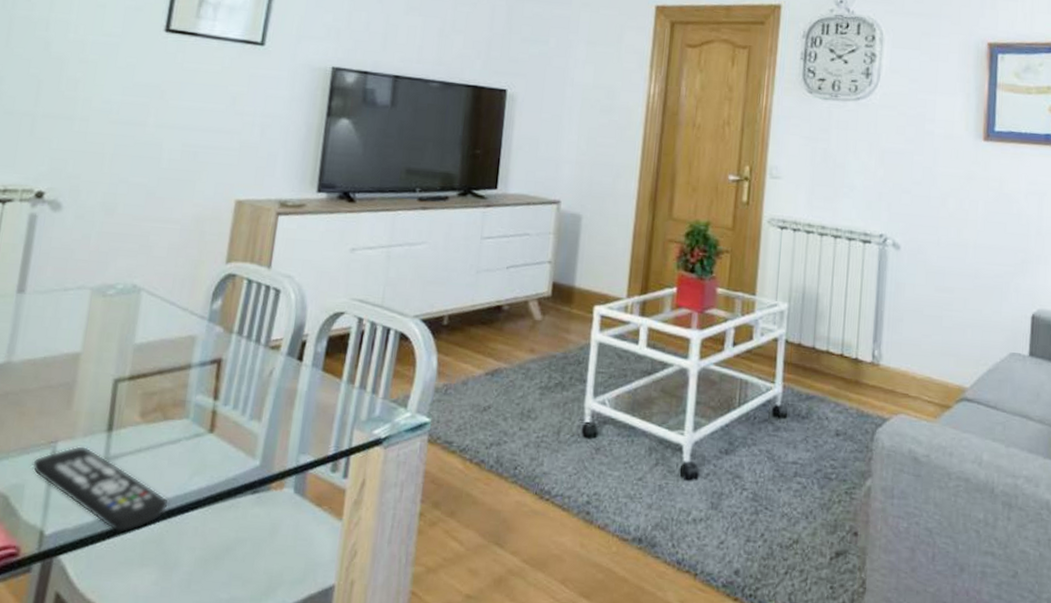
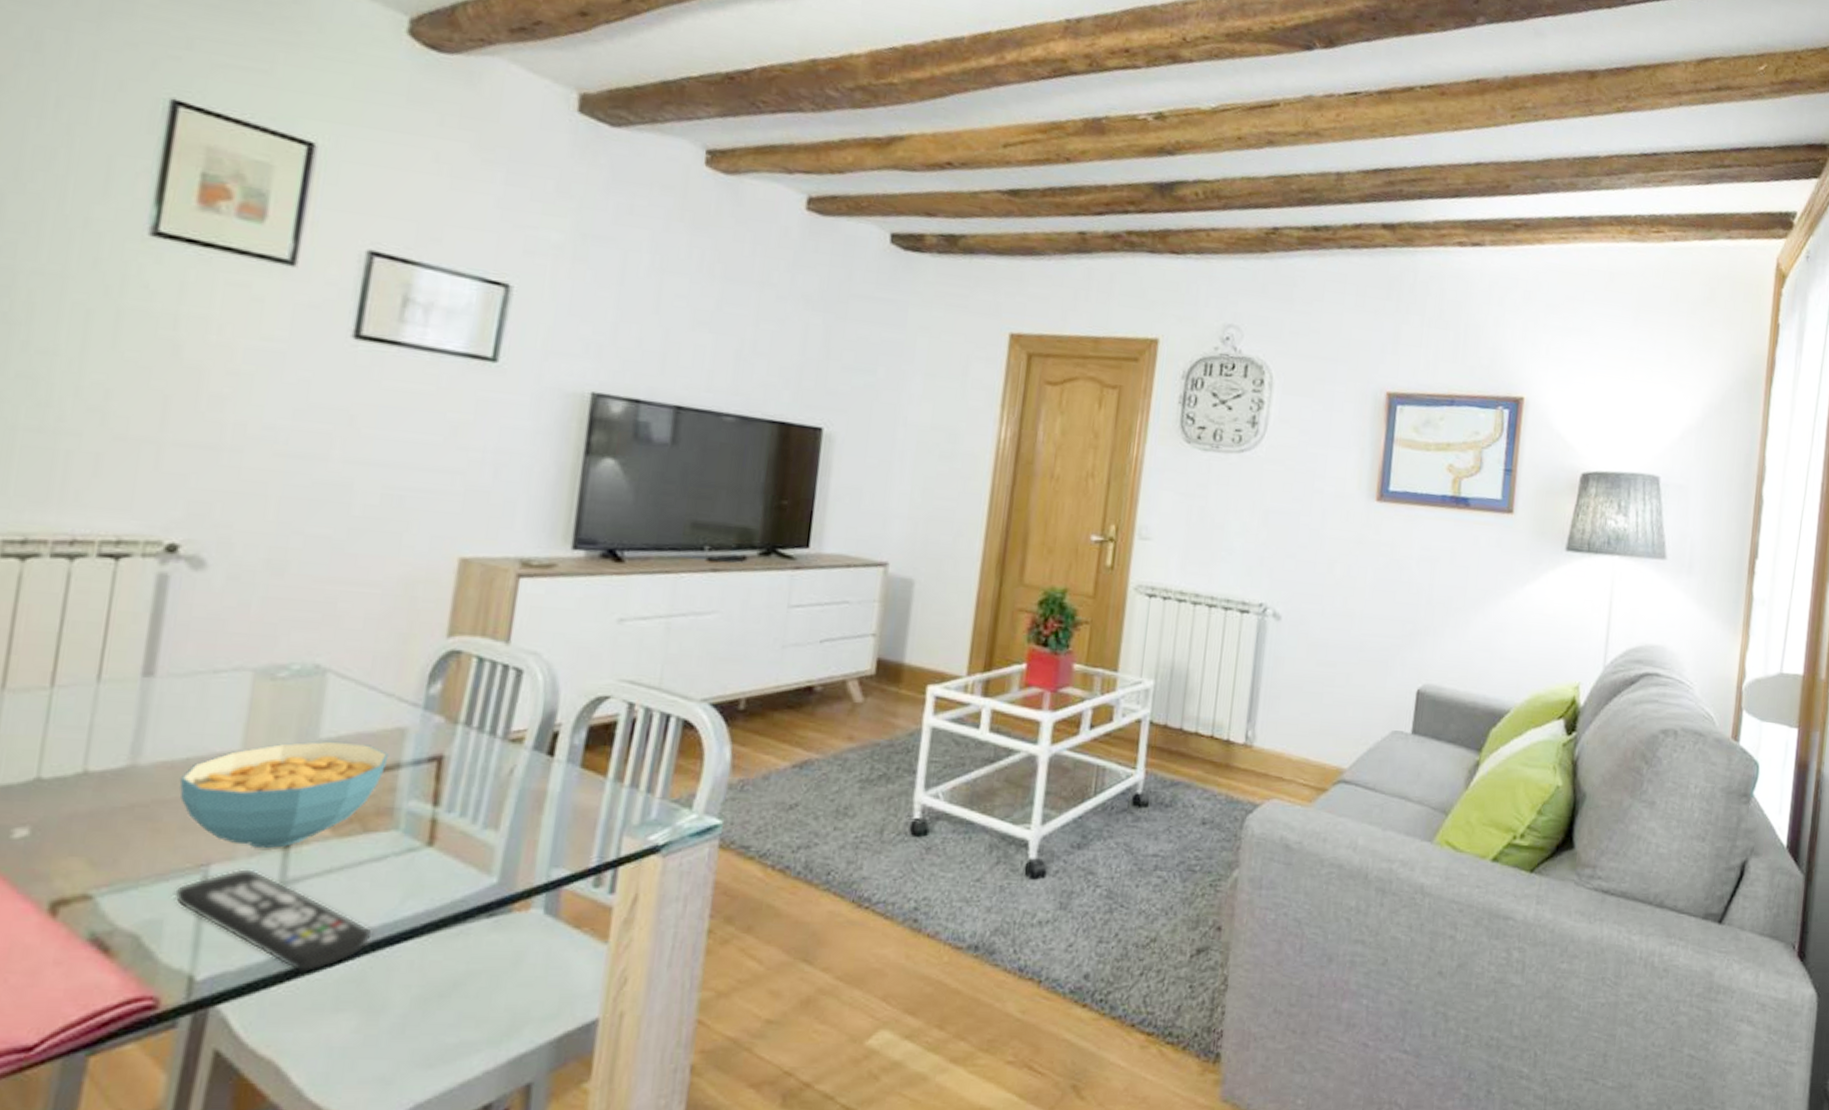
cereal bowl: none [39,345,183,431] -> present [179,741,389,849]

